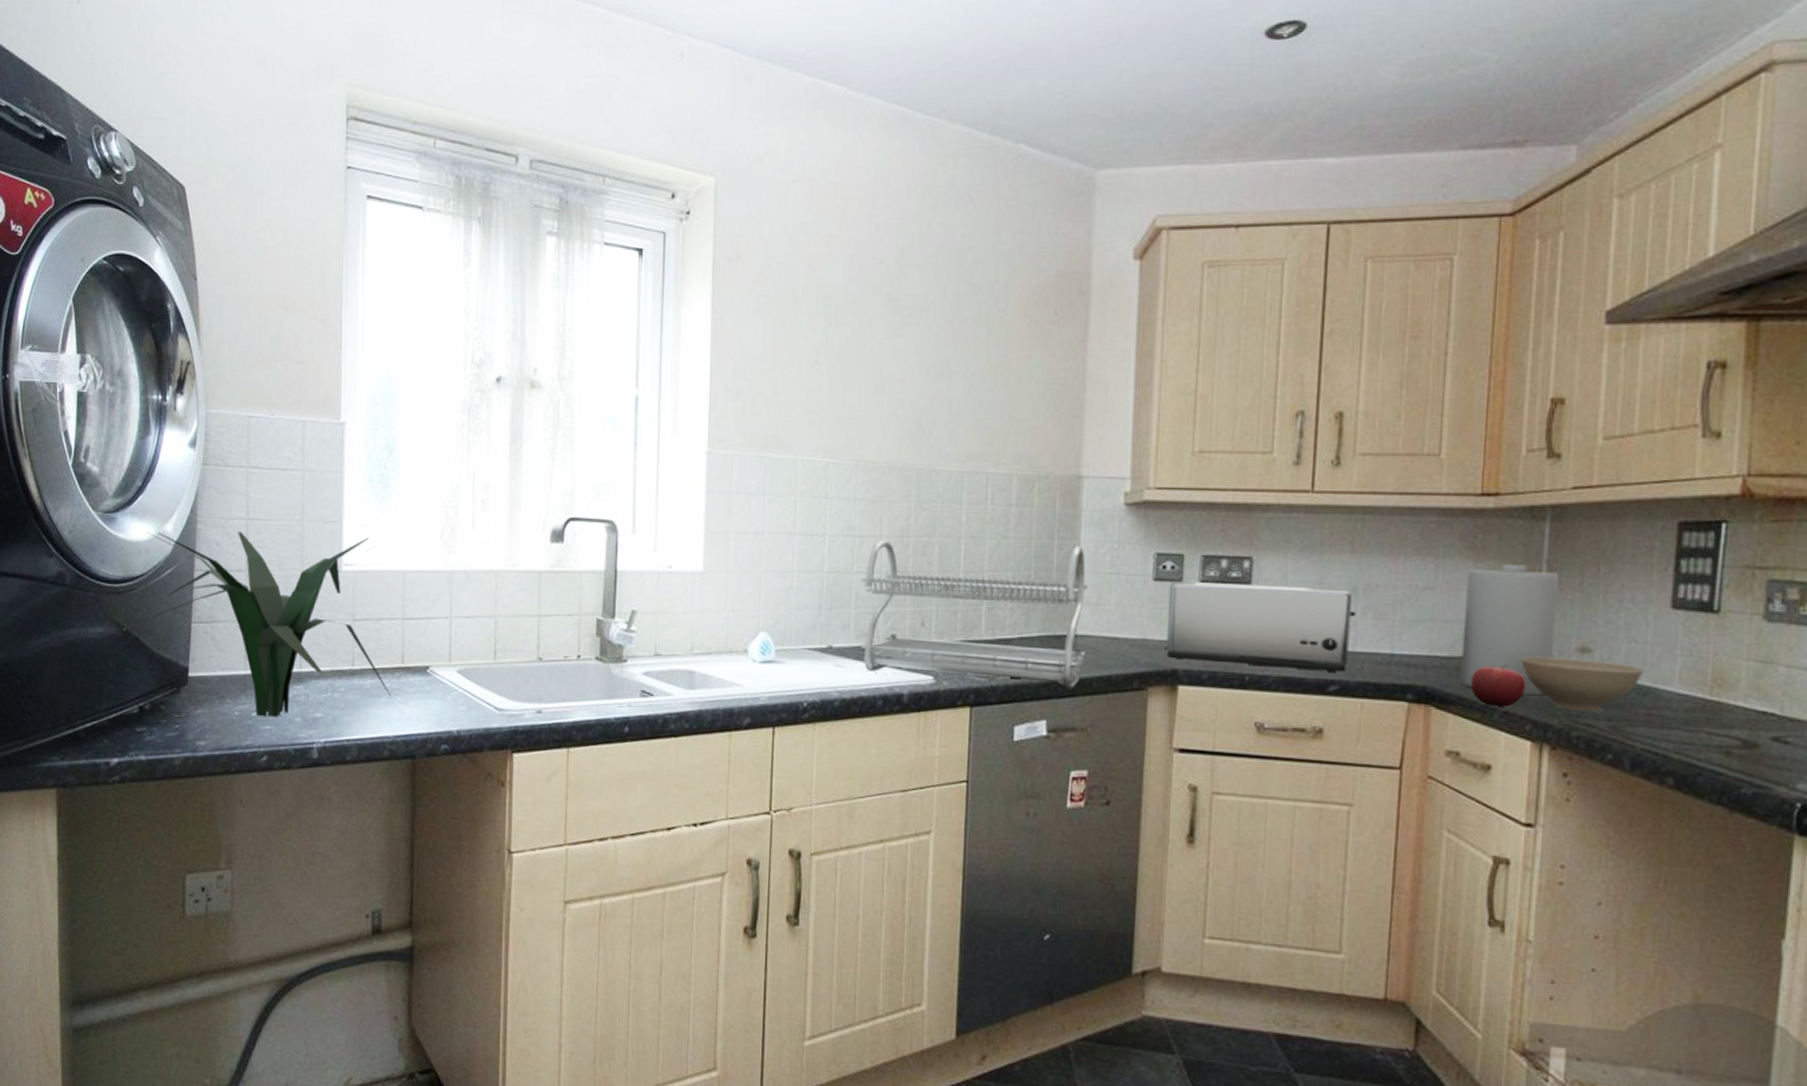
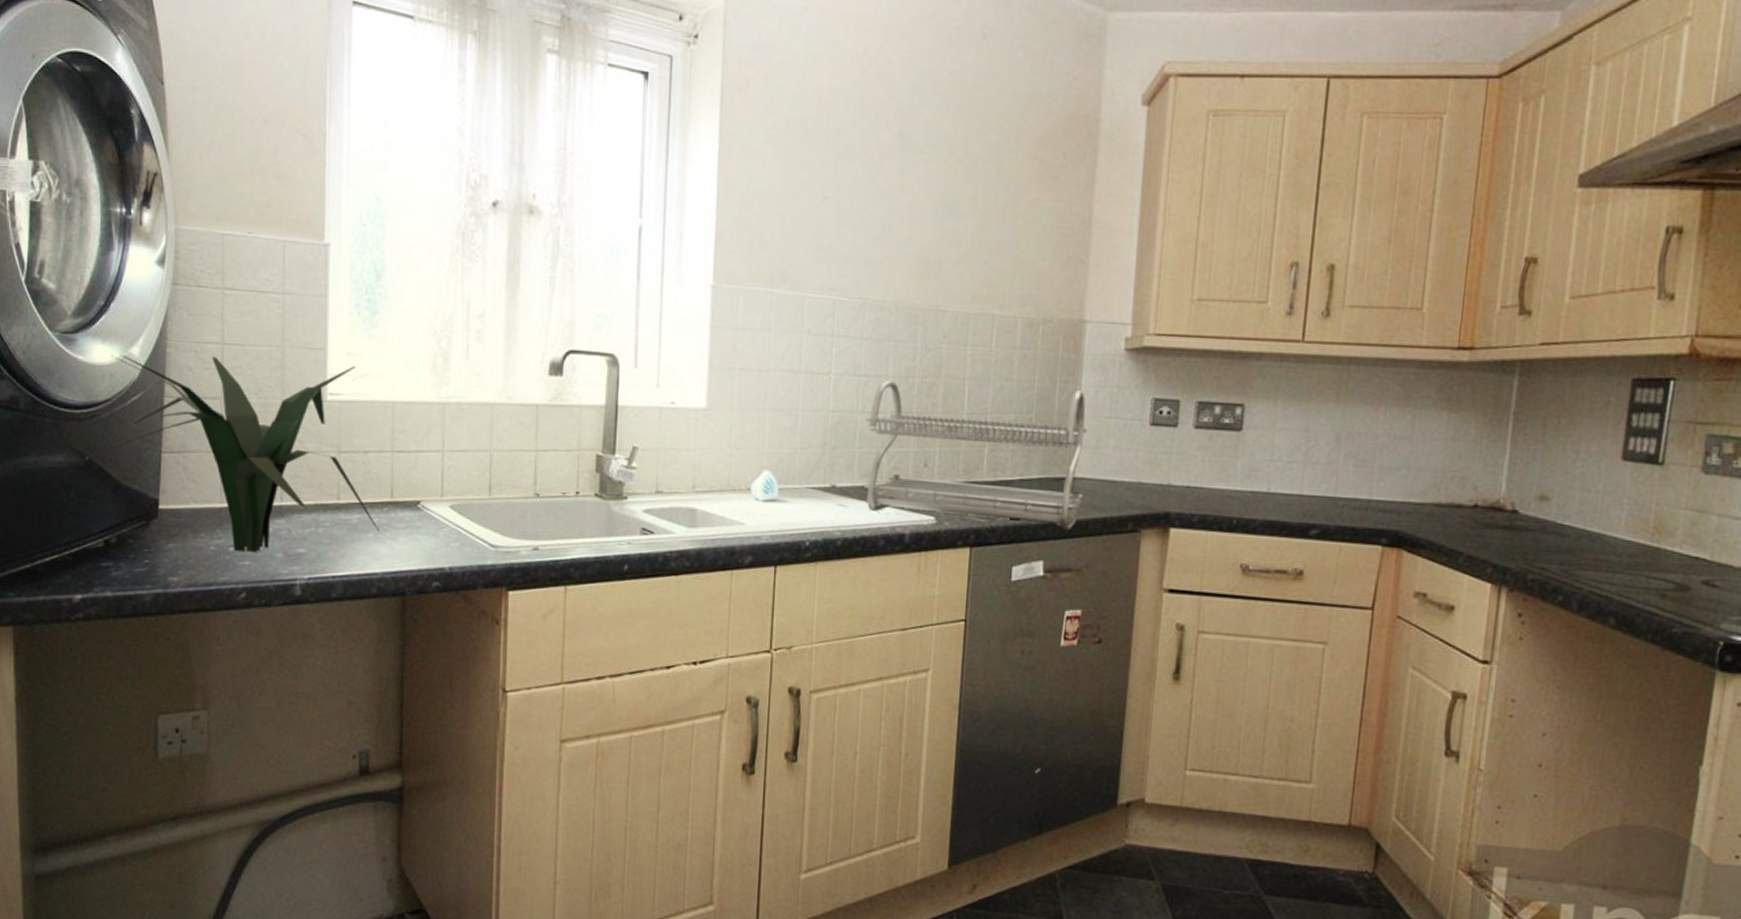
toaster: present [1165,581,1356,672] -> none [1158,426,1338,517]
paper towel holder: present [1460,564,1560,695] -> none [1430,416,1524,540]
fruit: present [1470,663,1527,707] -> none [1439,510,1490,551]
bowl: present [1519,656,1644,712] -> none [1485,503,1595,556]

